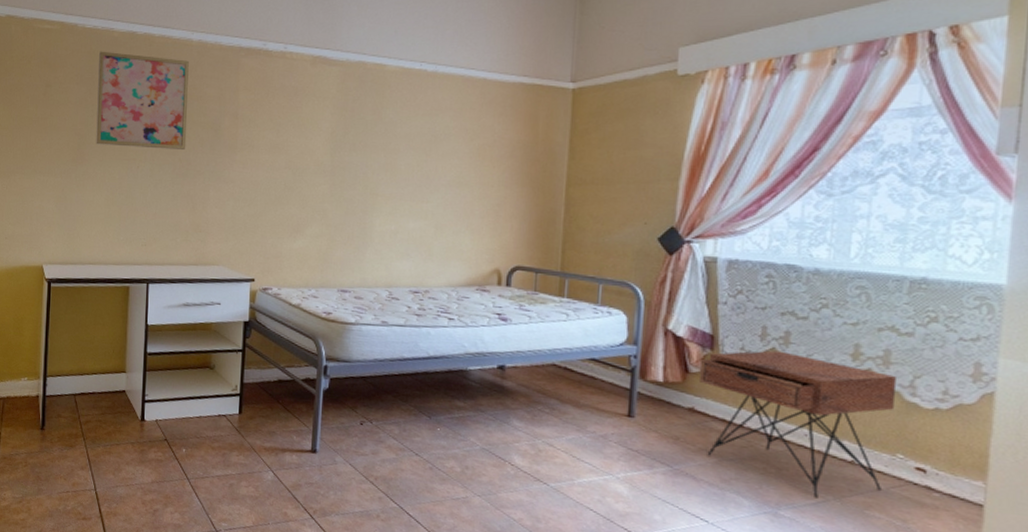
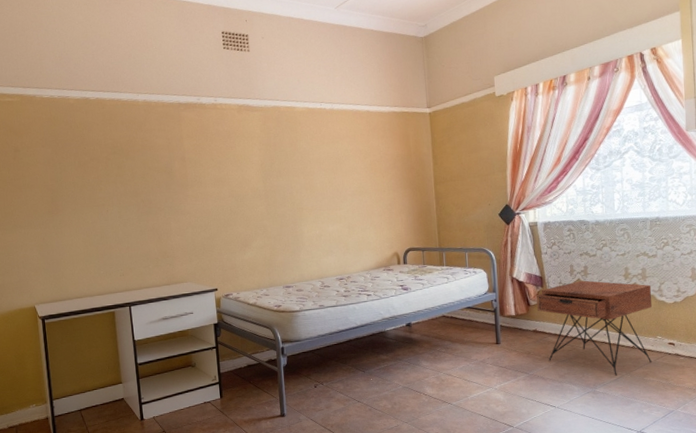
wall art: present [96,51,189,151] -> none [58,116,146,197]

